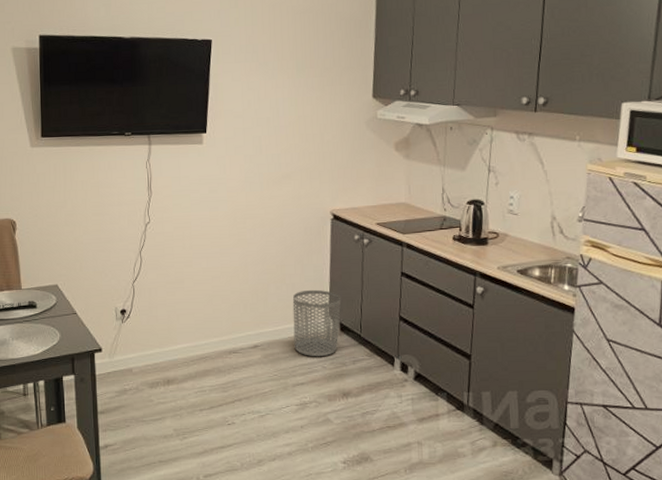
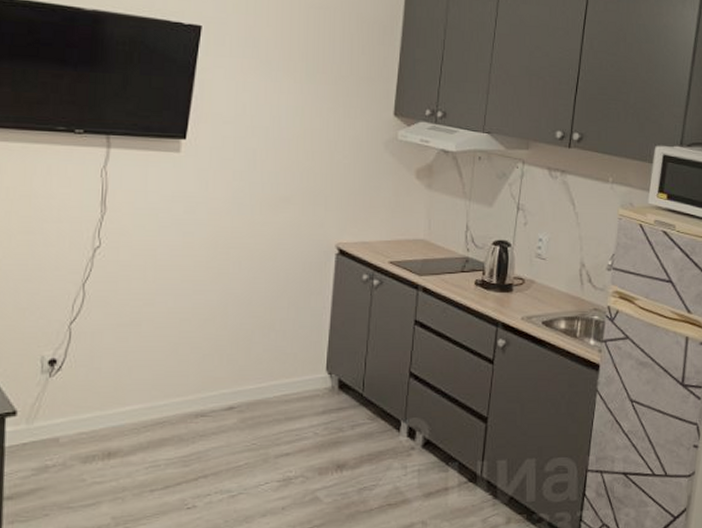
waste bin: present [292,289,341,357] -> none [280,338,342,421]

